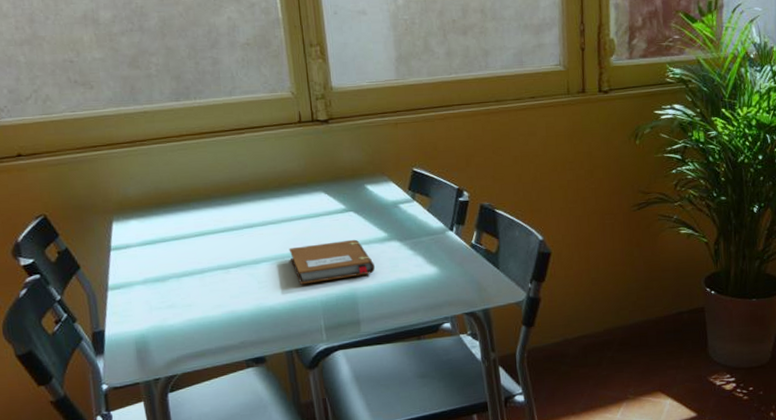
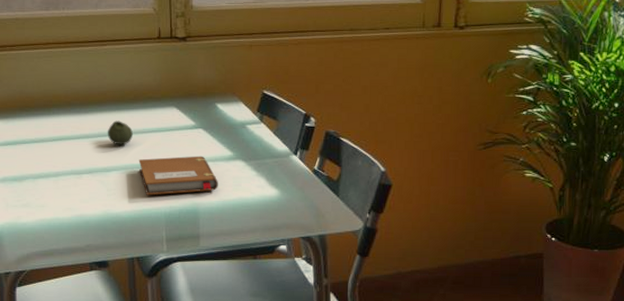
fruit: none [252,210,281,236] -> present [107,120,133,145]

